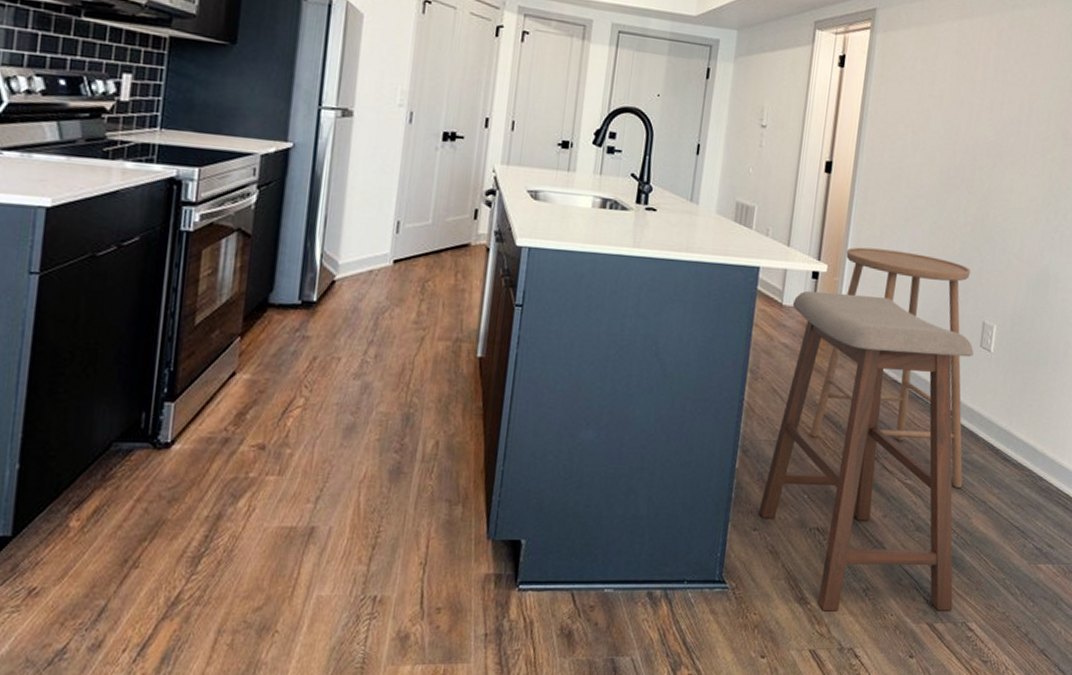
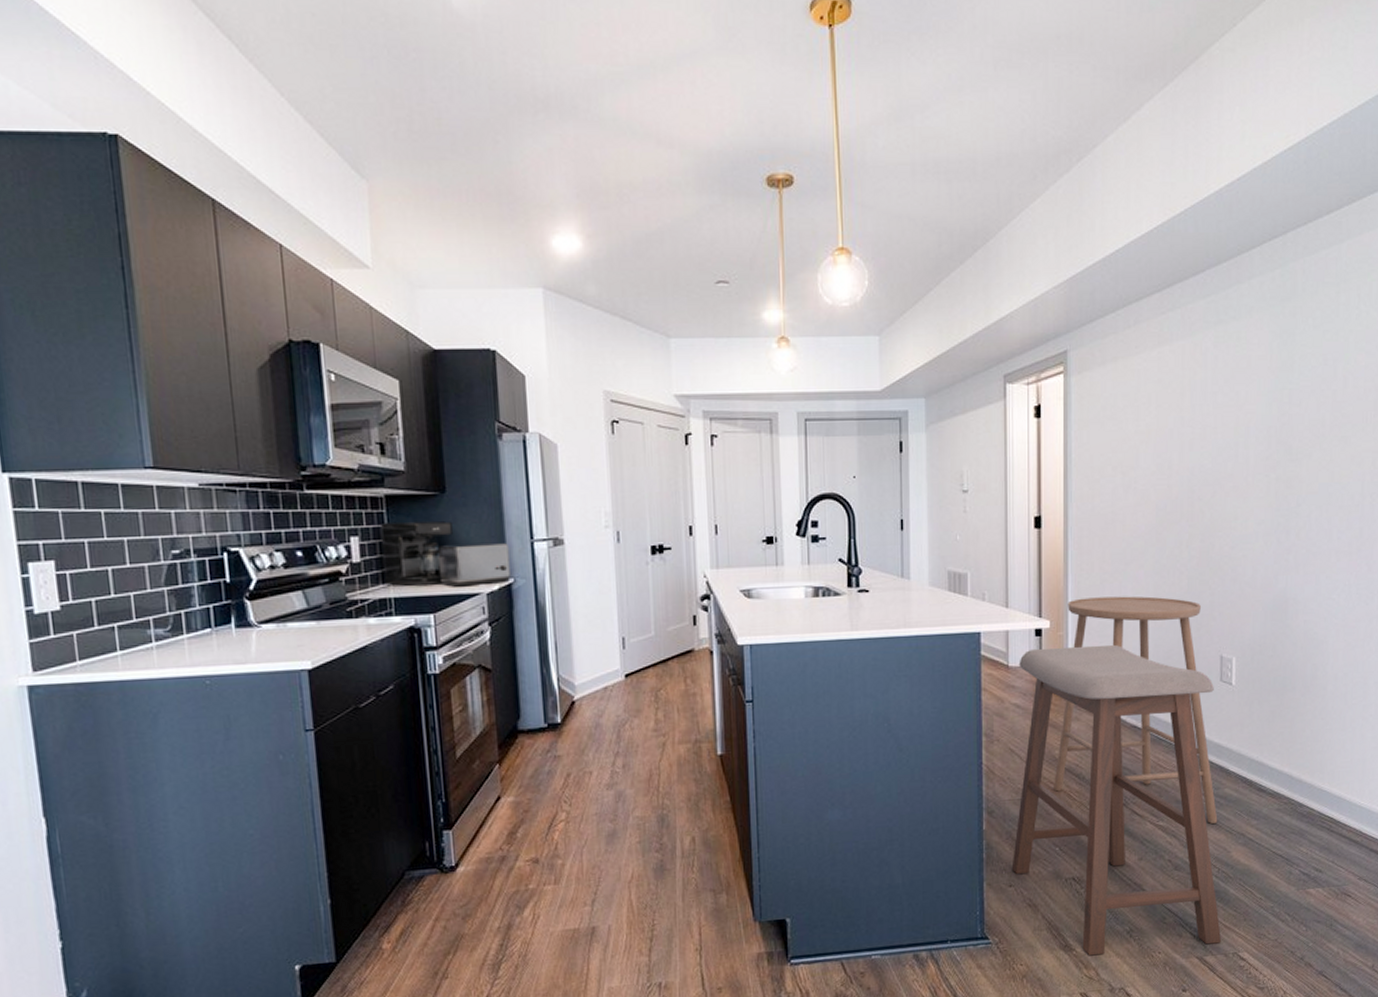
coffee maker: none [151,65,239,138] -> present [381,521,454,587]
toaster: none [212,97,294,147] -> present [437,542,510,587]

